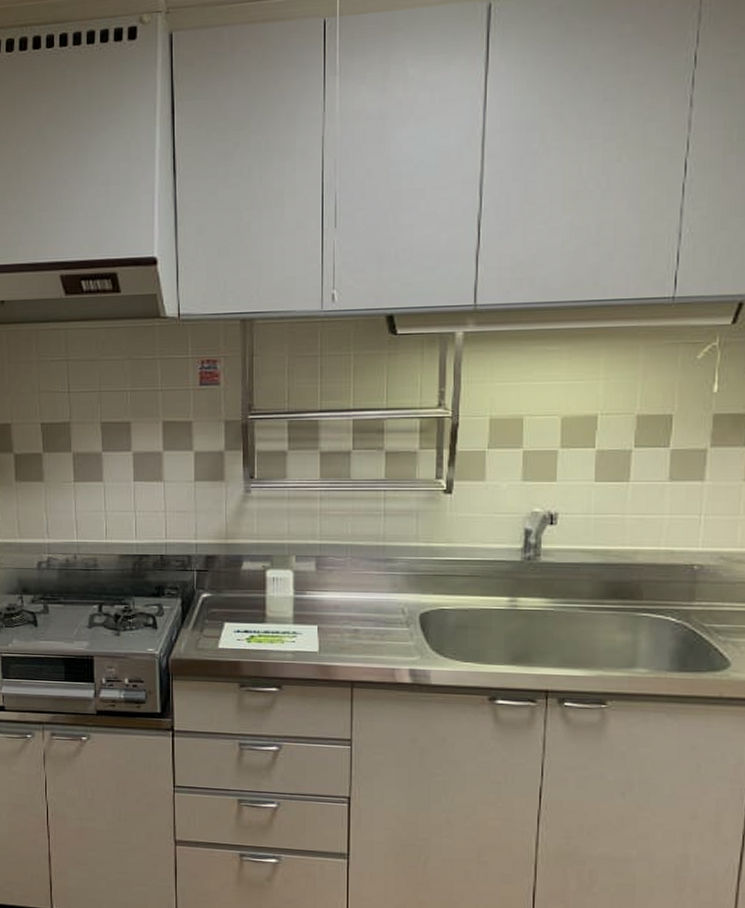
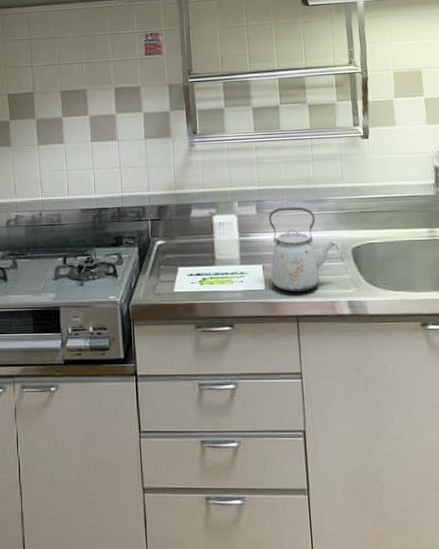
kettle: none [326,564,402,657] -> present [268,206,336,293]

